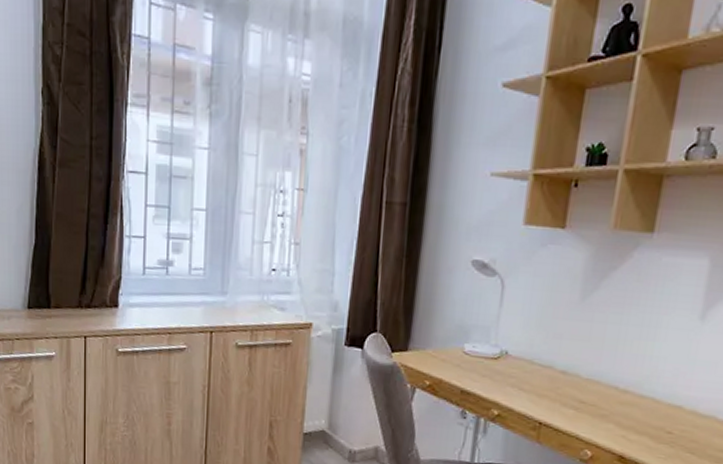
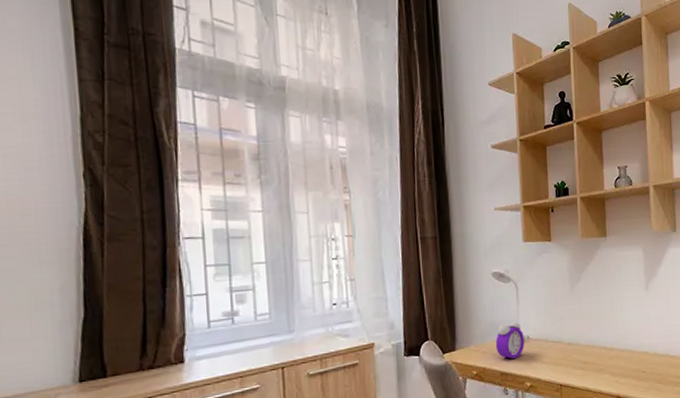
alarm clock: none [460,328,502,377] -> present [495,321,525,359]

